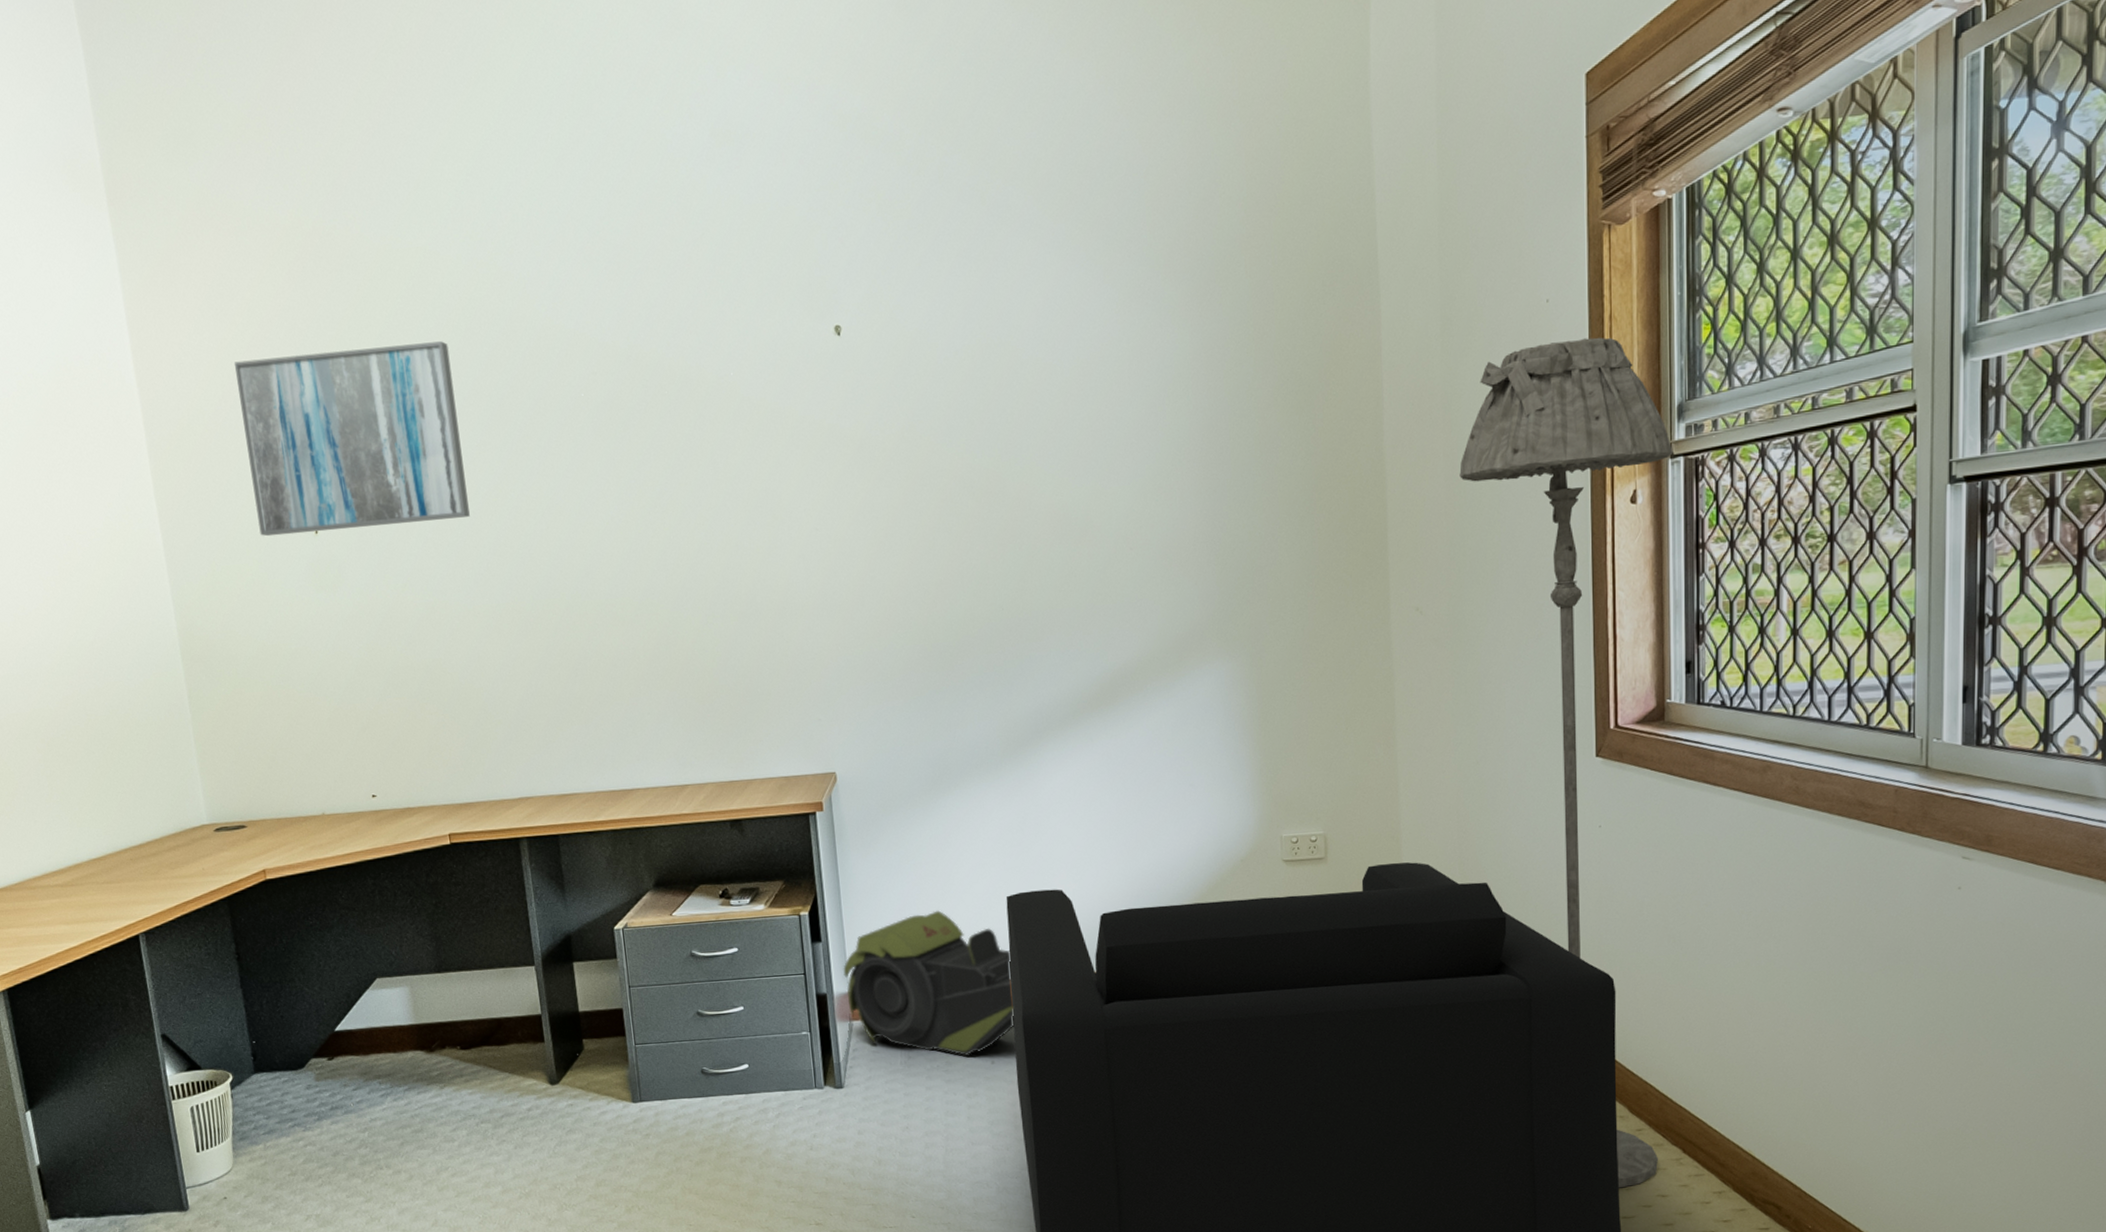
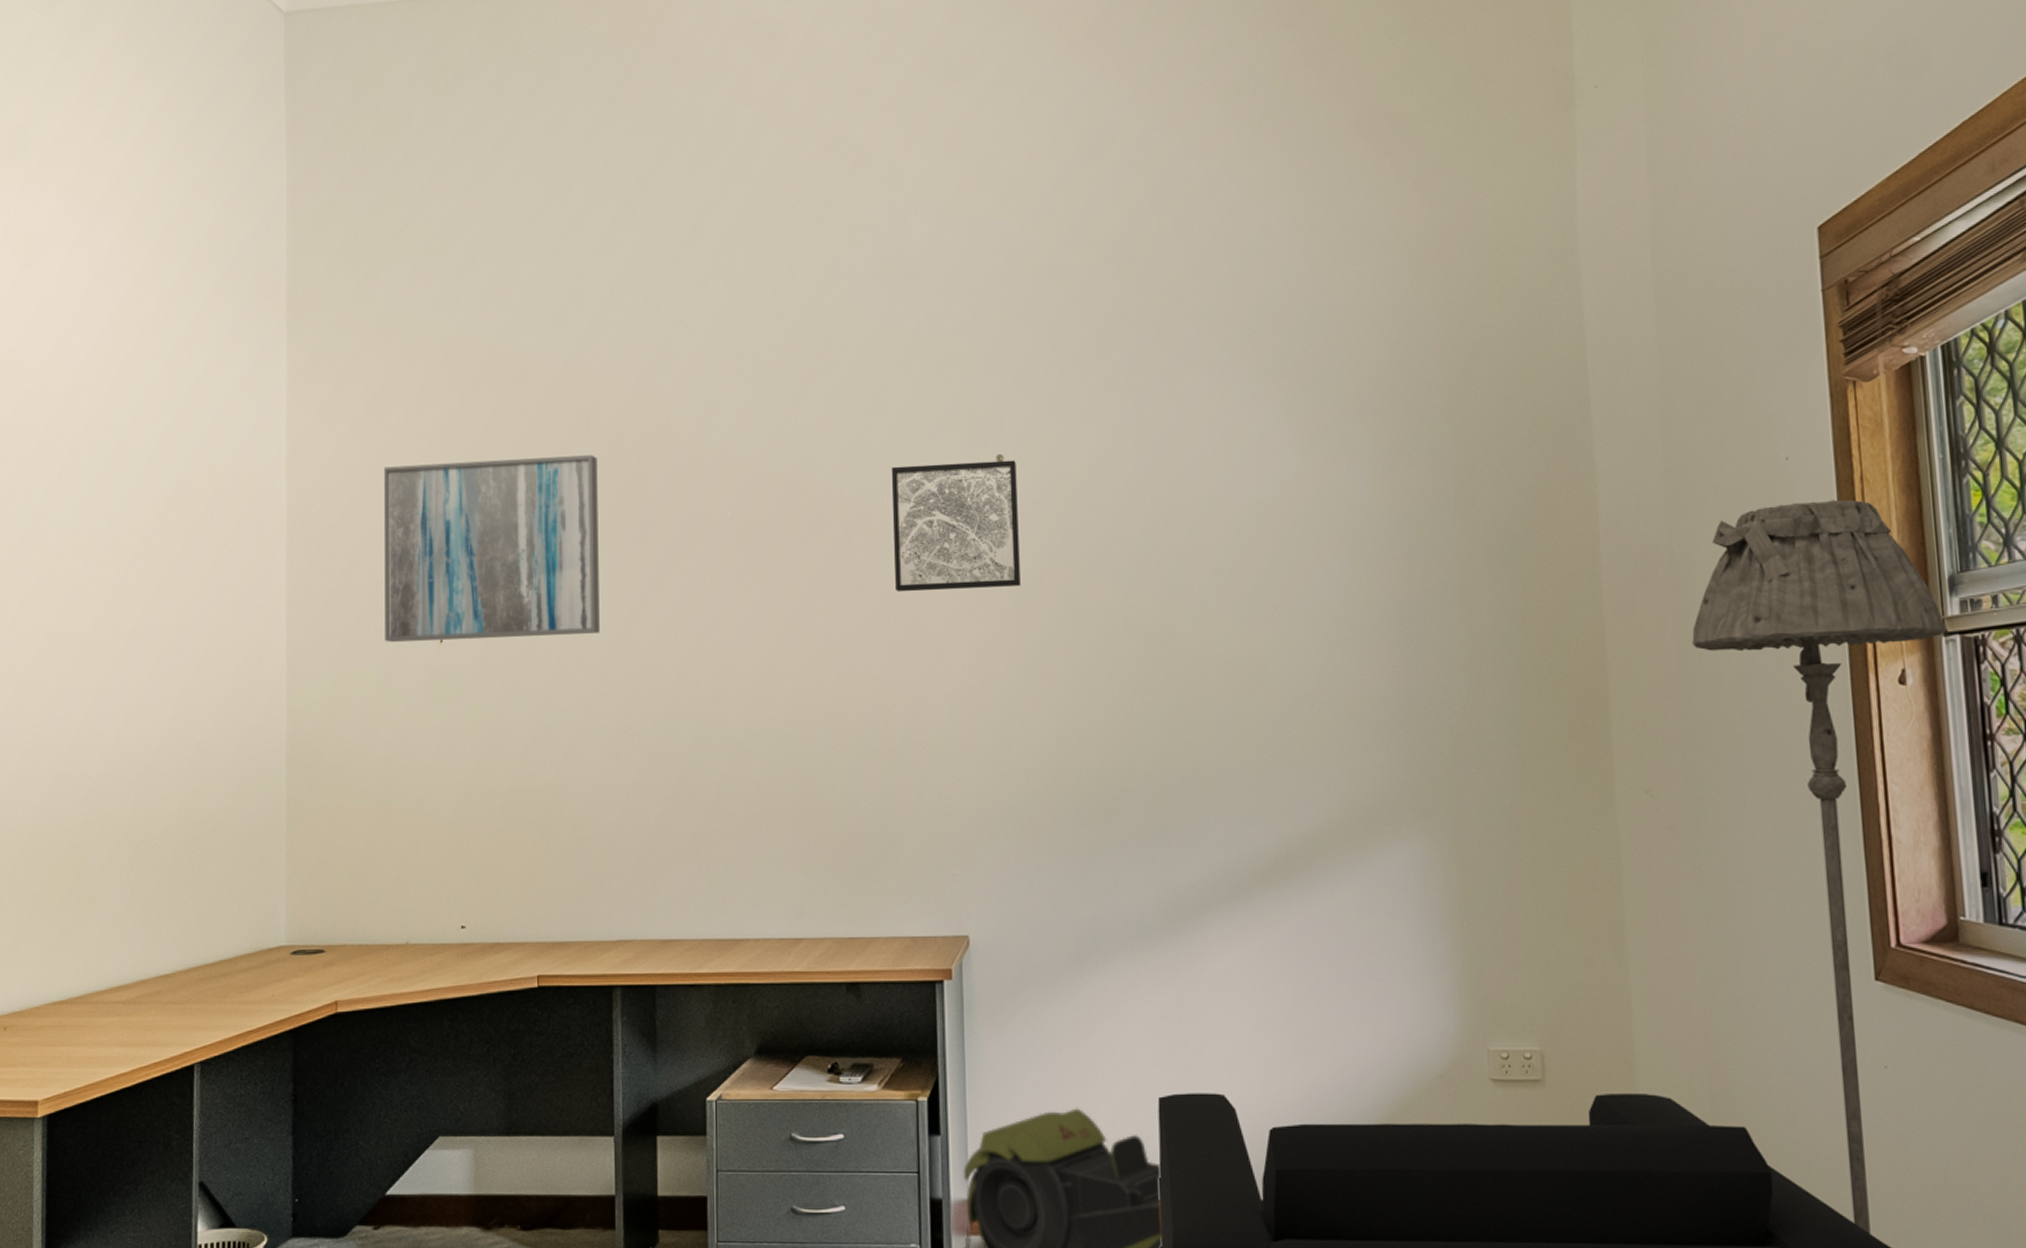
wall art: none [735,330,864,464] -> present [891,460,1021,592]

